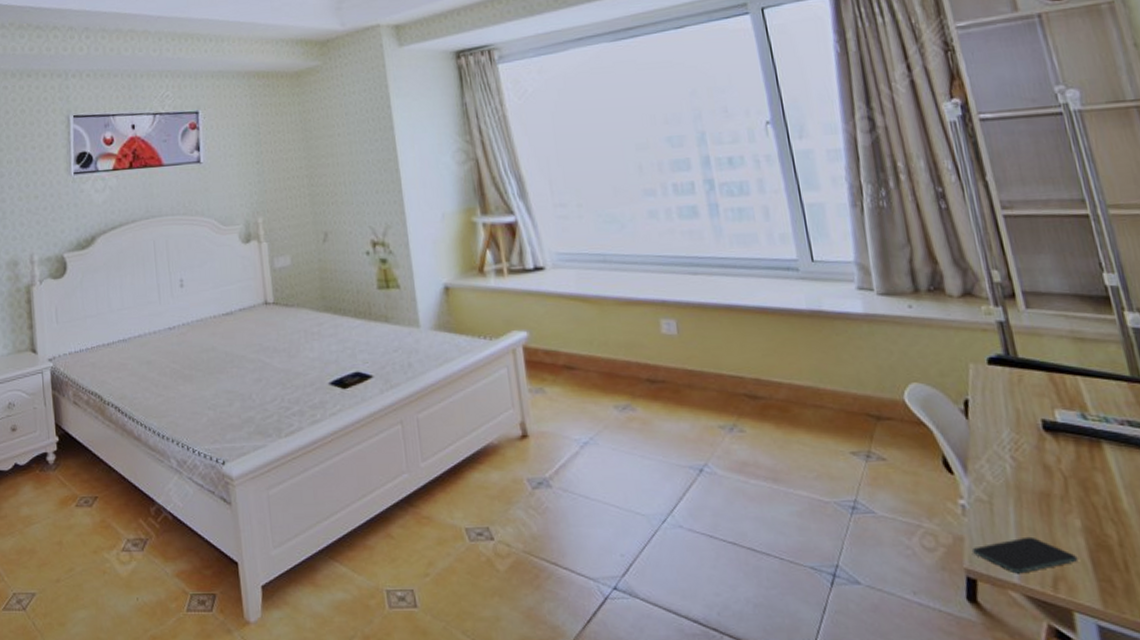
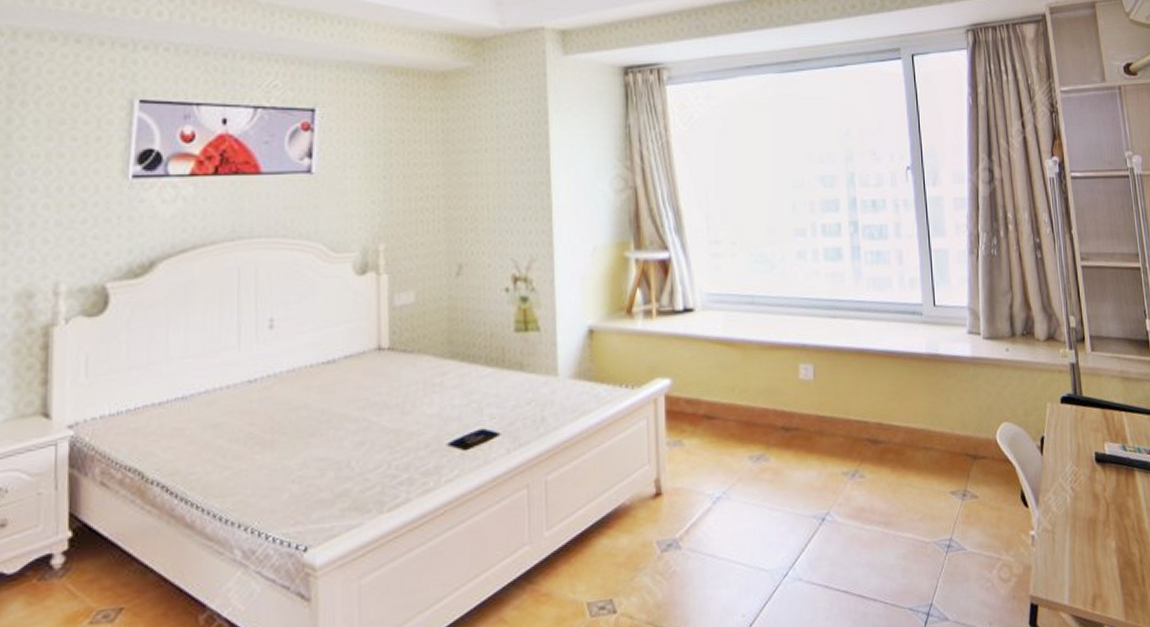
smartphone: present [973,536,1079,574] -> none [1037,560,1111,596]

